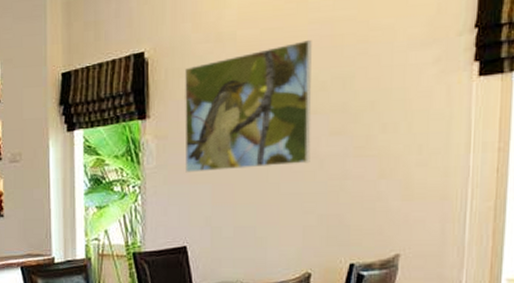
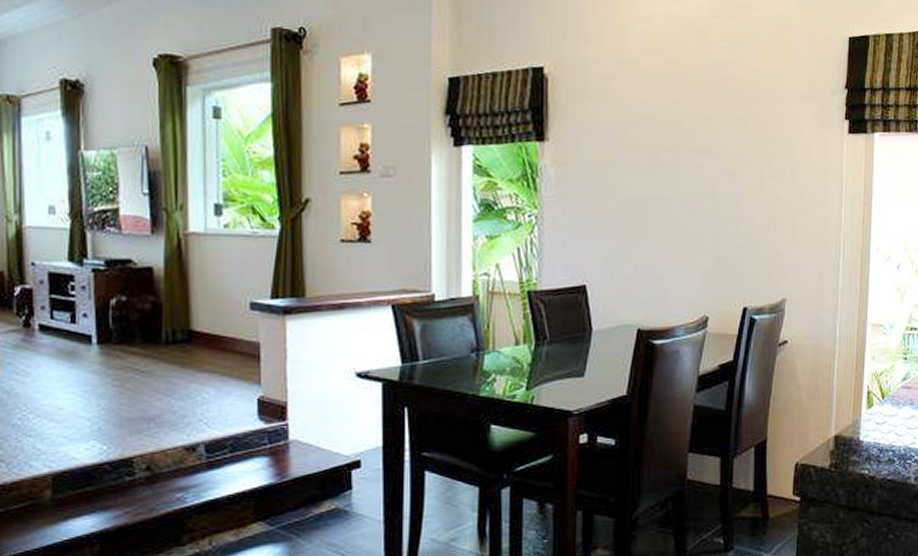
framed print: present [185,40,312,173] -> none [586,79,710,205]

